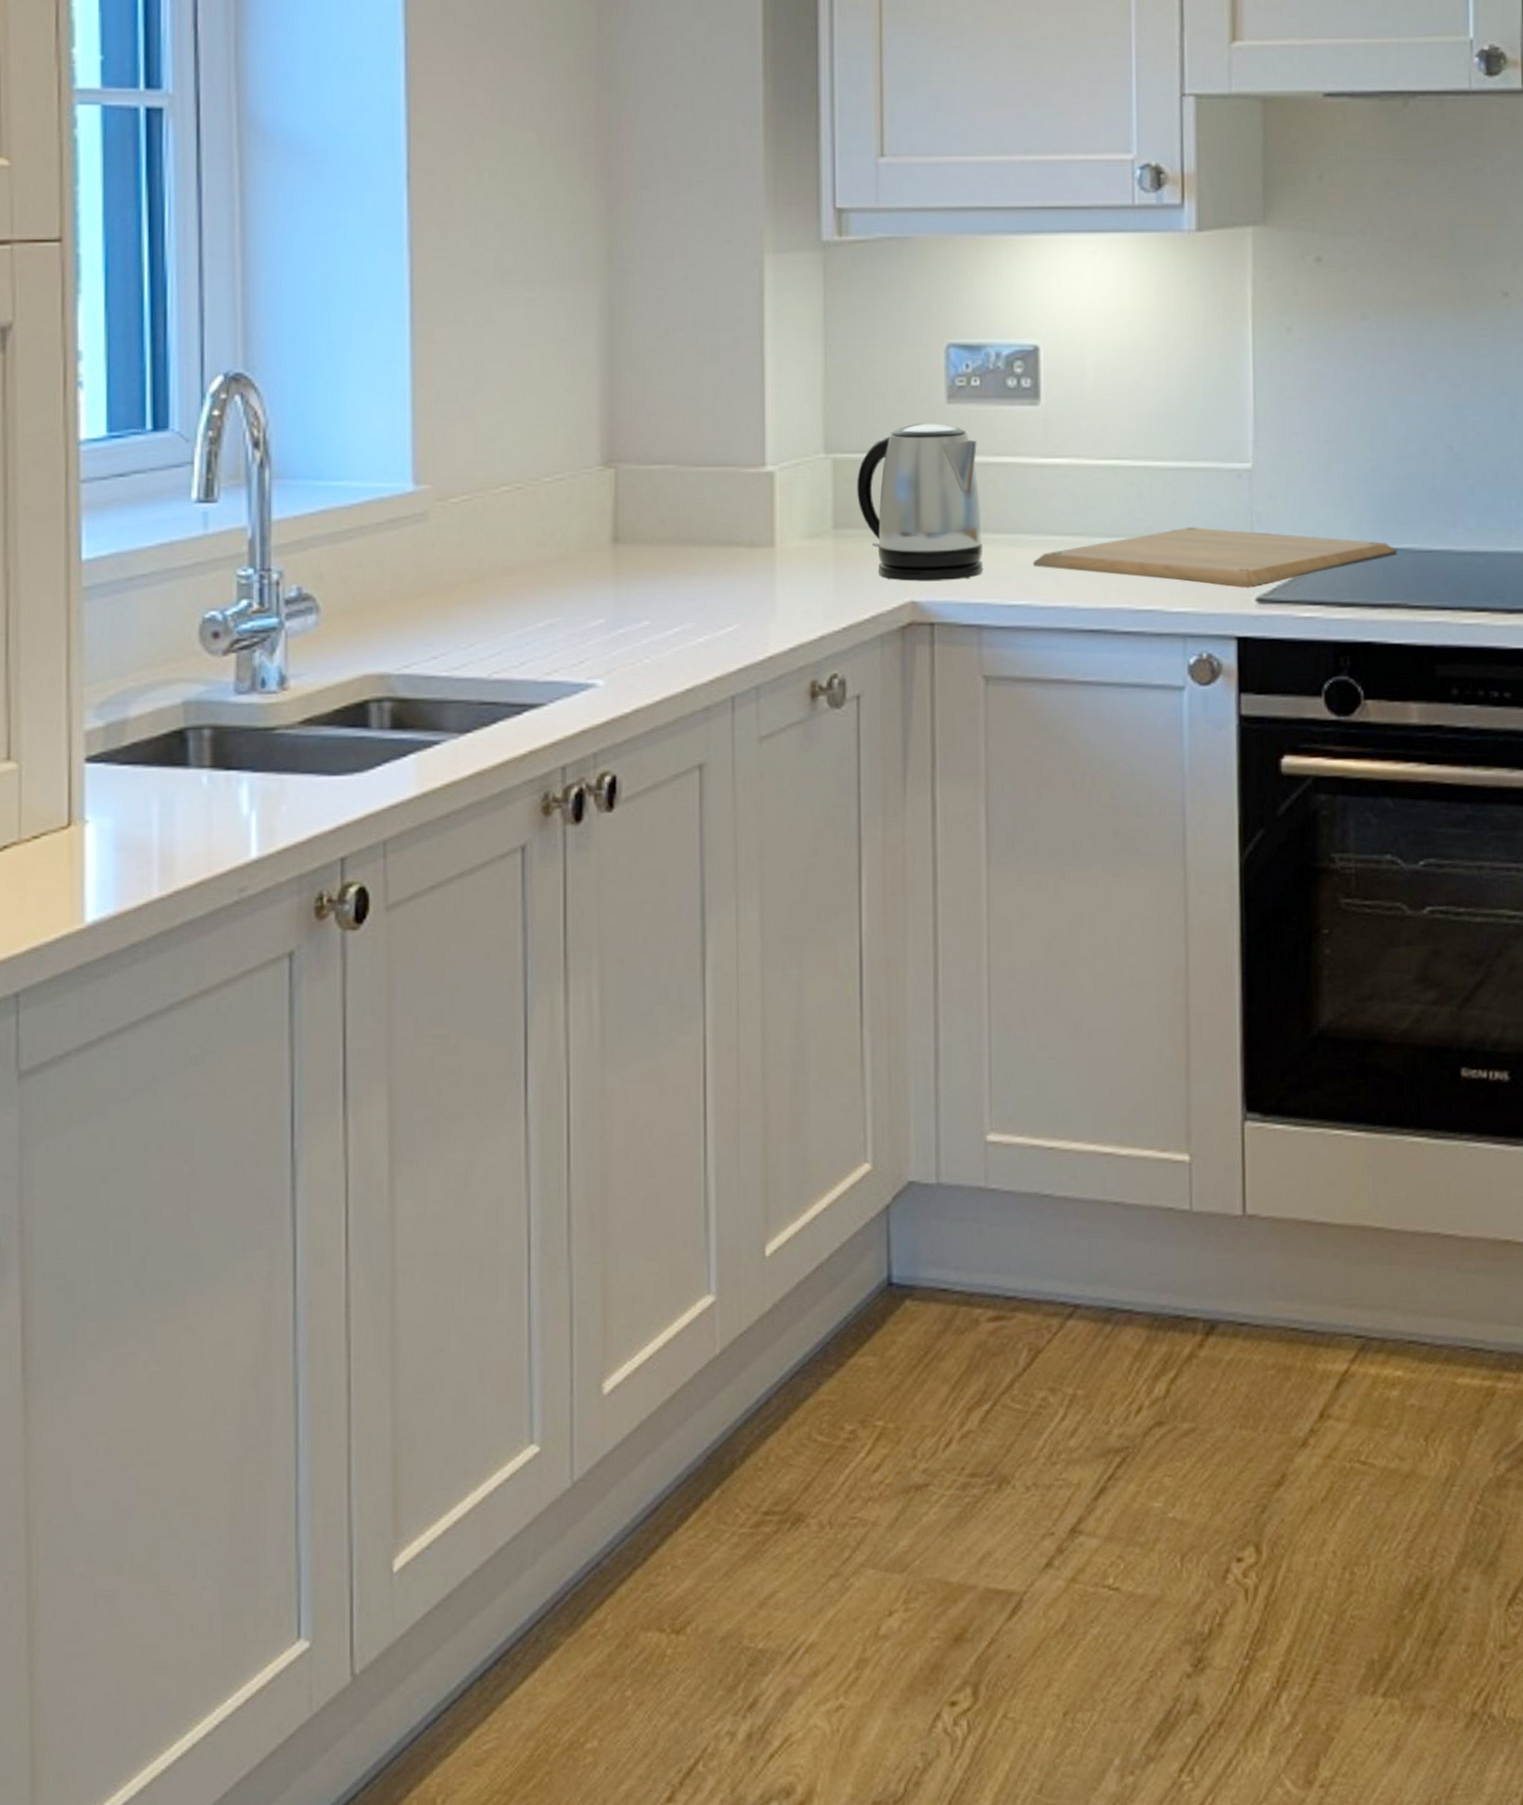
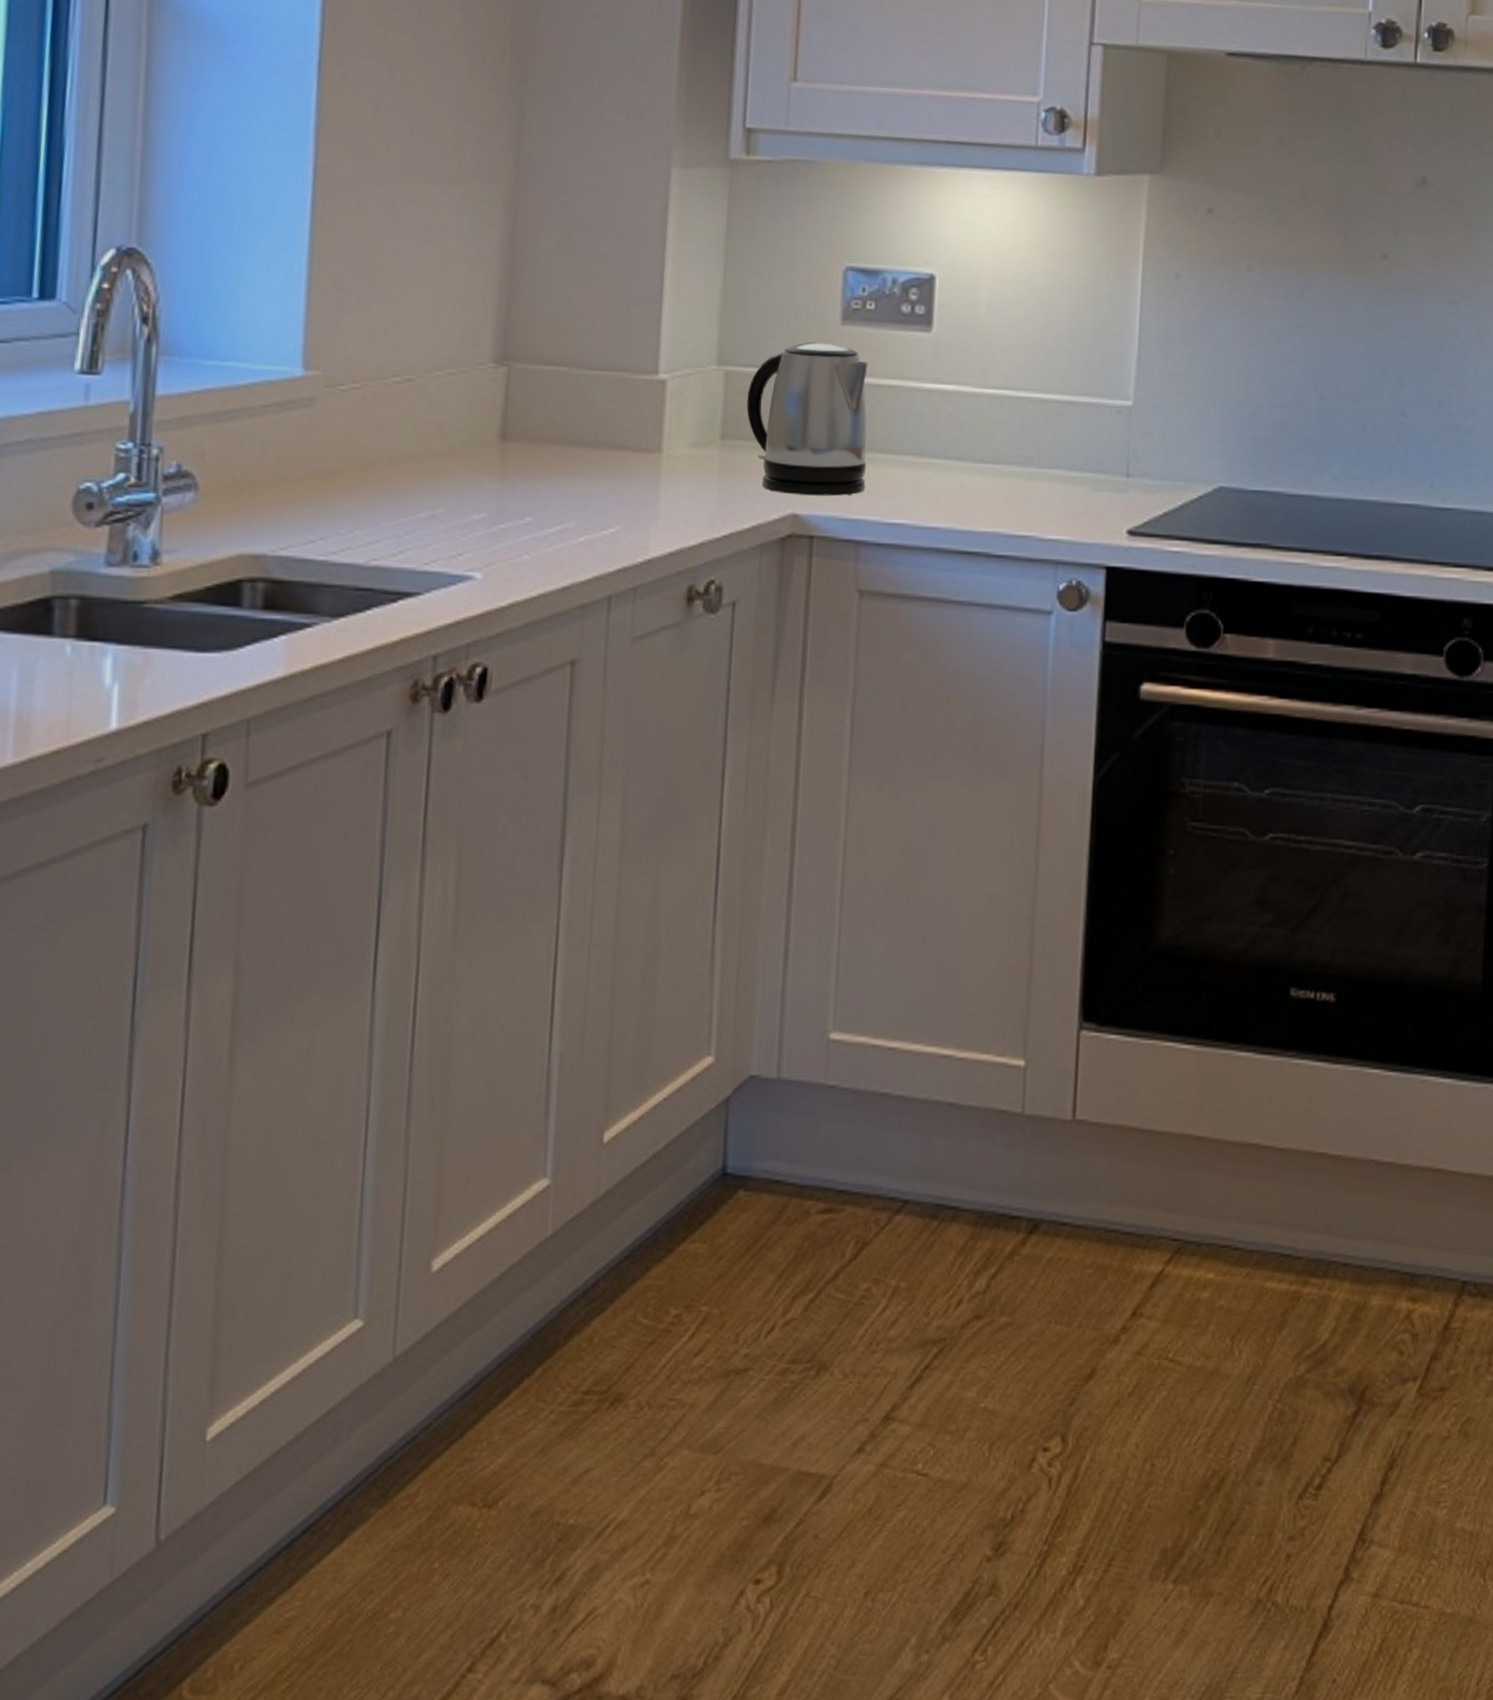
chopping board: present [1033,527,1397,587] -> none [914,459,1265,519]

